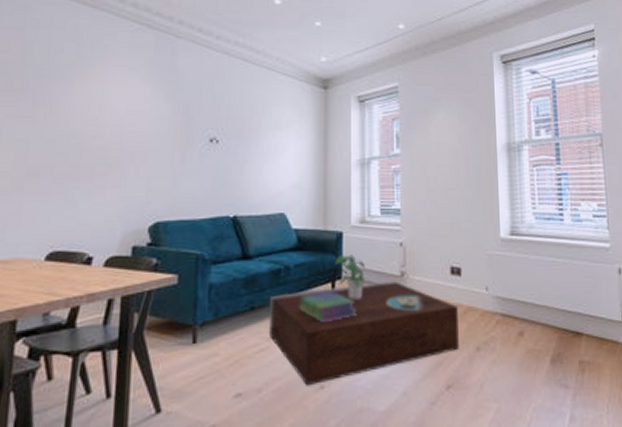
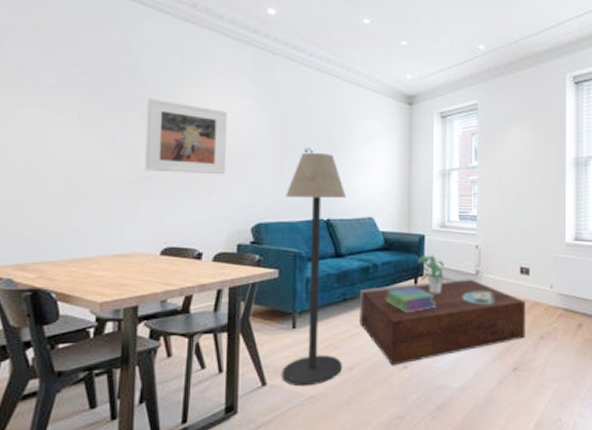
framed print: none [32,86,125,169] -> present [144,98,227,175]
floor lamp: none [178,142,256,413] -> present [281,152,347,386]

